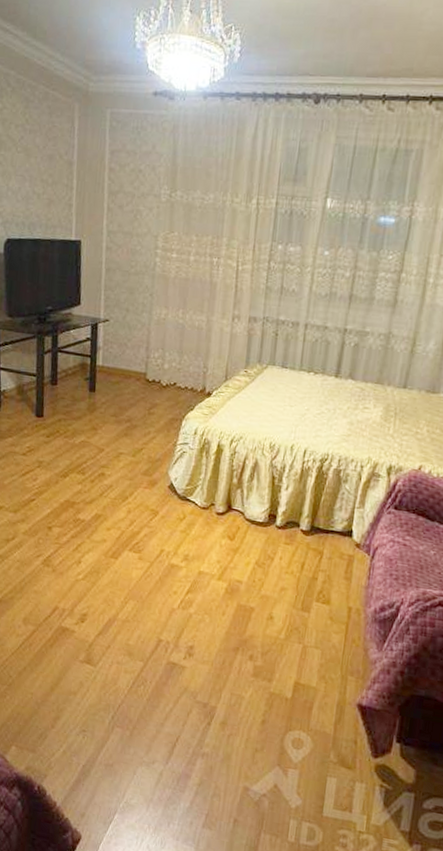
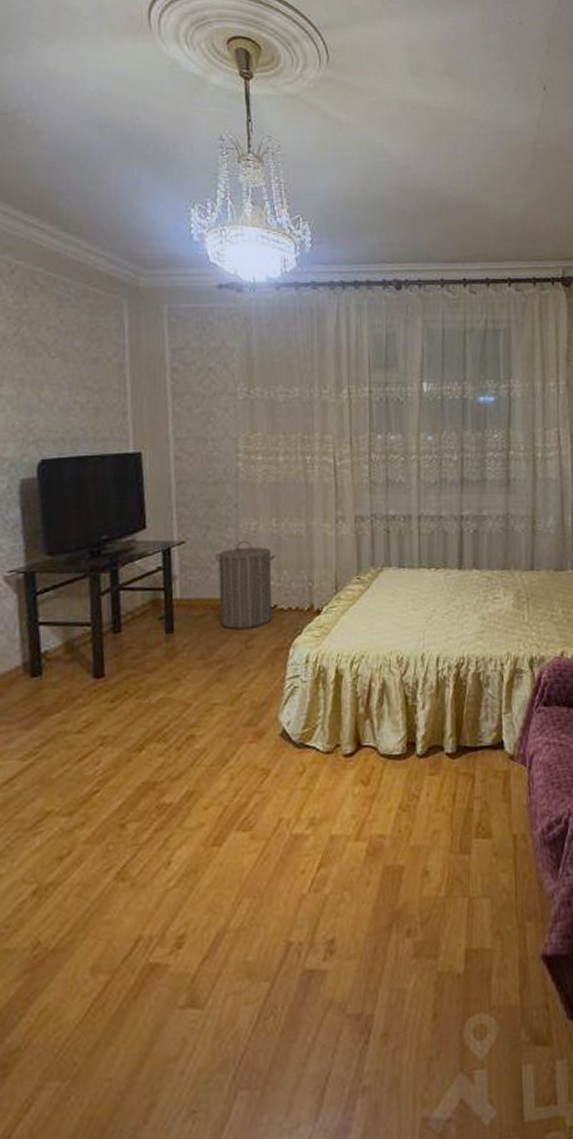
laundry hamper: none [130,325,180,399] -> present [214,540,277,629]

